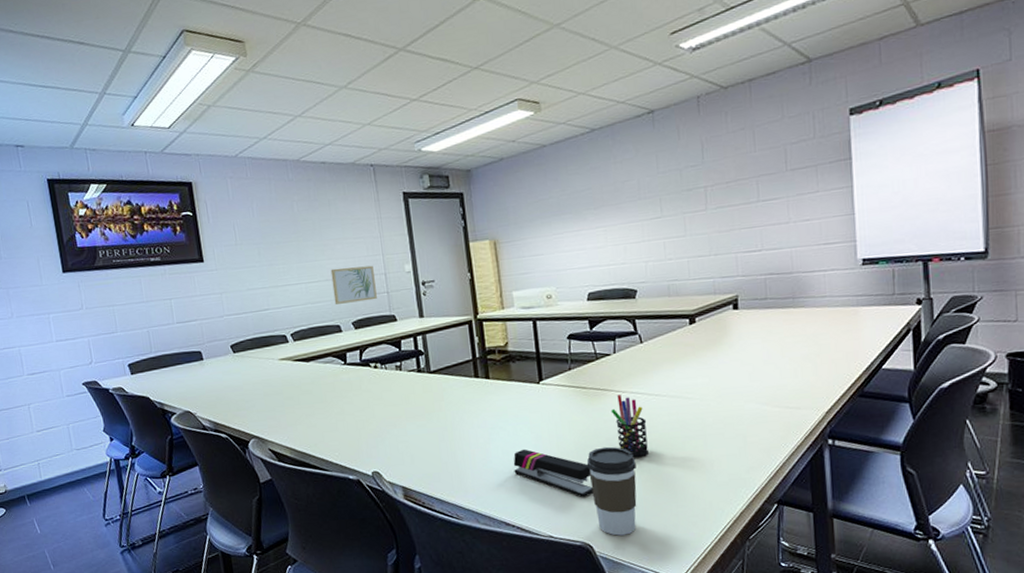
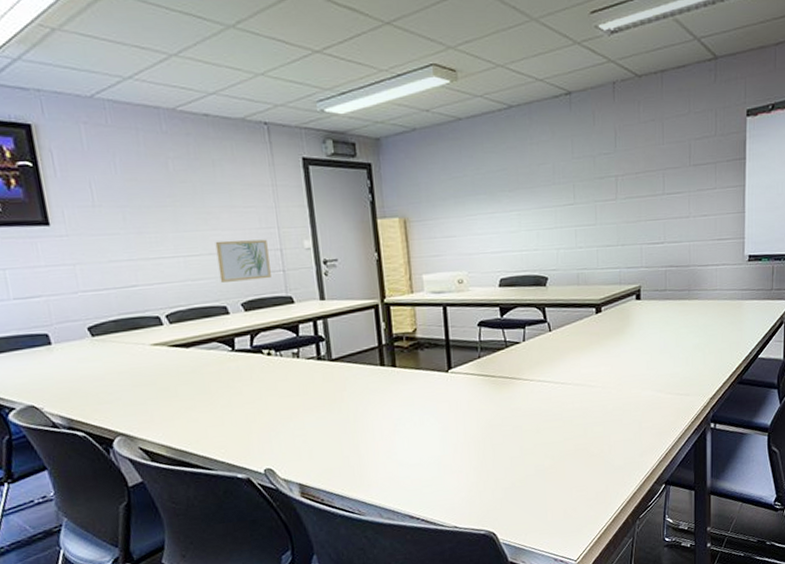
stapler: present [513,449,593,498] -> none [419,439,499,487]
coffee cup: present [586,446,637,536] -> none [493,435,541,522]
pen holder: present [611,395,650,458] -> none [518,383,554,446]

